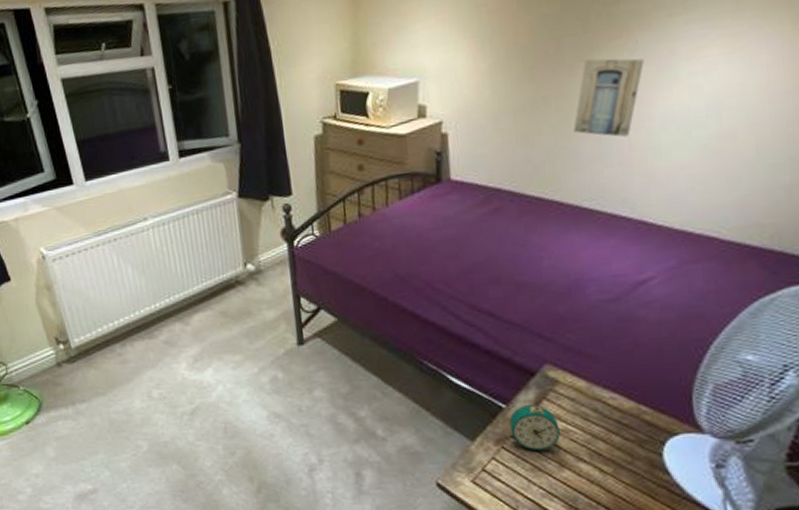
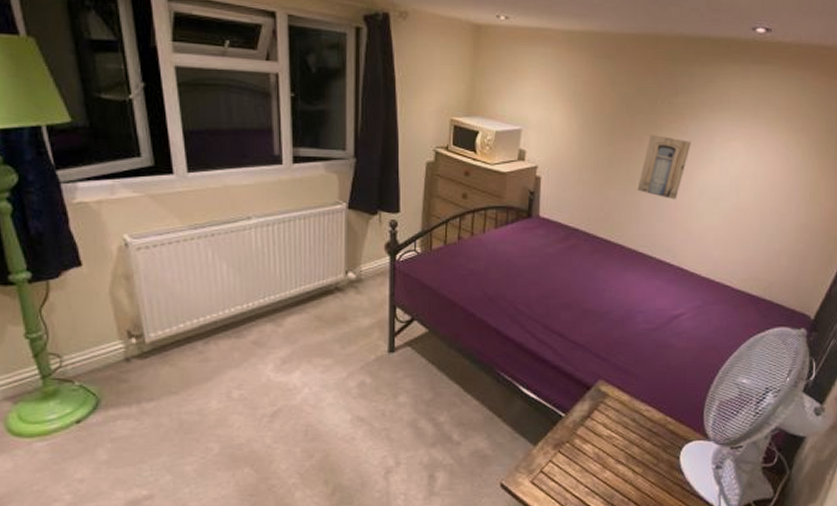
alarm clock: present [509,405,560,450] -> none [567,415,605,454]

